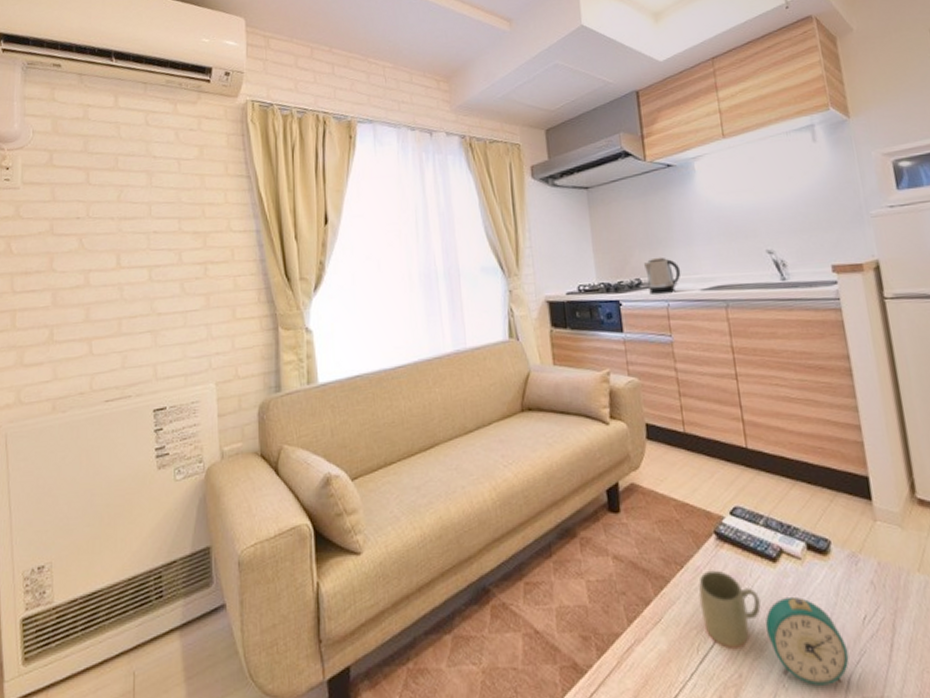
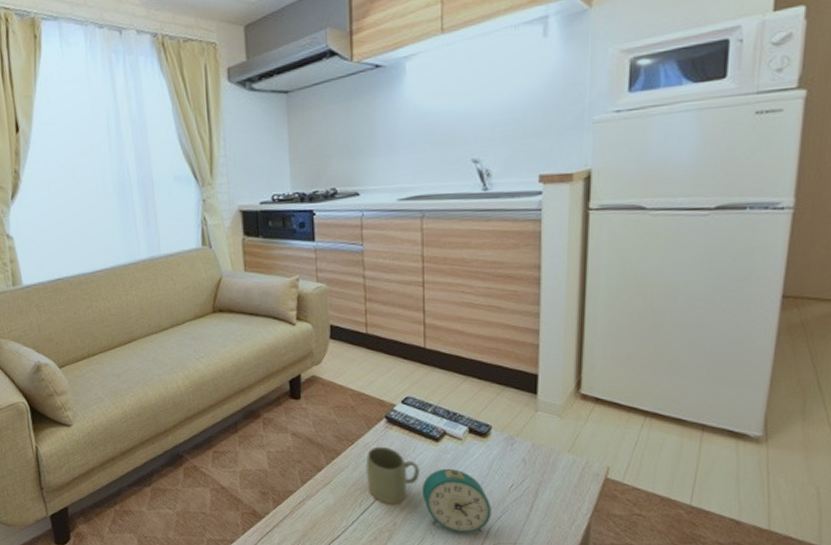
kettle: present [643,257,681,296] -> none [340,166,379,206]

